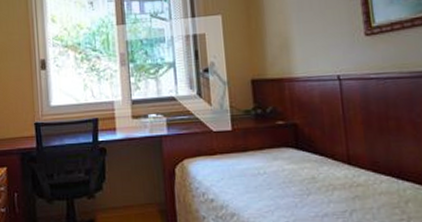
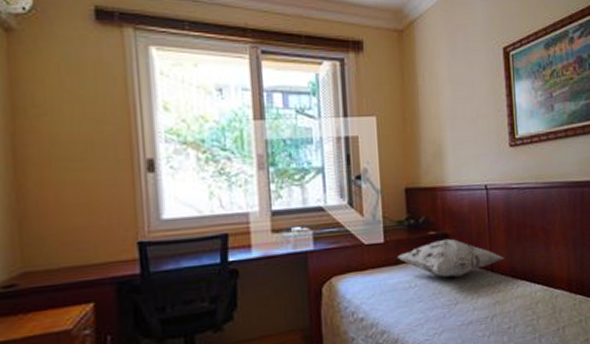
decorative pillow: none [244,128,364,168] -> present [397,238,505,278]

